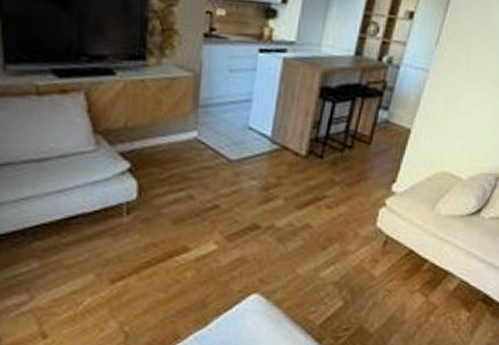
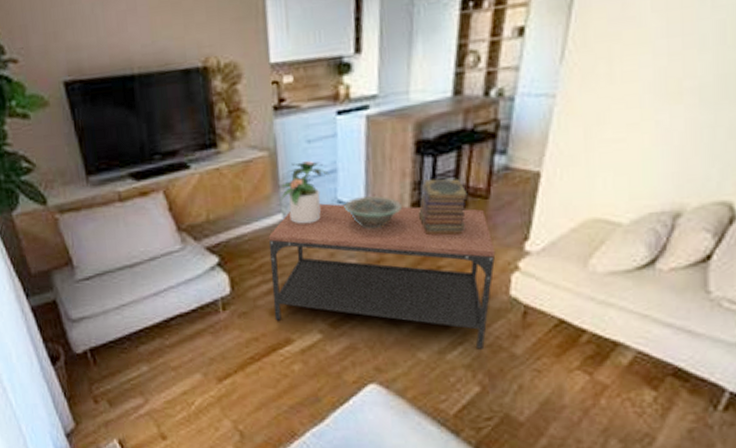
coffee table: none [175,127,370,270] -> present [268,203,496,349]
potted plant: none [197,87,246,144] -> present [279,161,331,224]
decorative bowl: none [253,127,302,157] -> present [344,196,402,230]
book stack: none [313,121,355,172] -> present [417,178,468,236]

